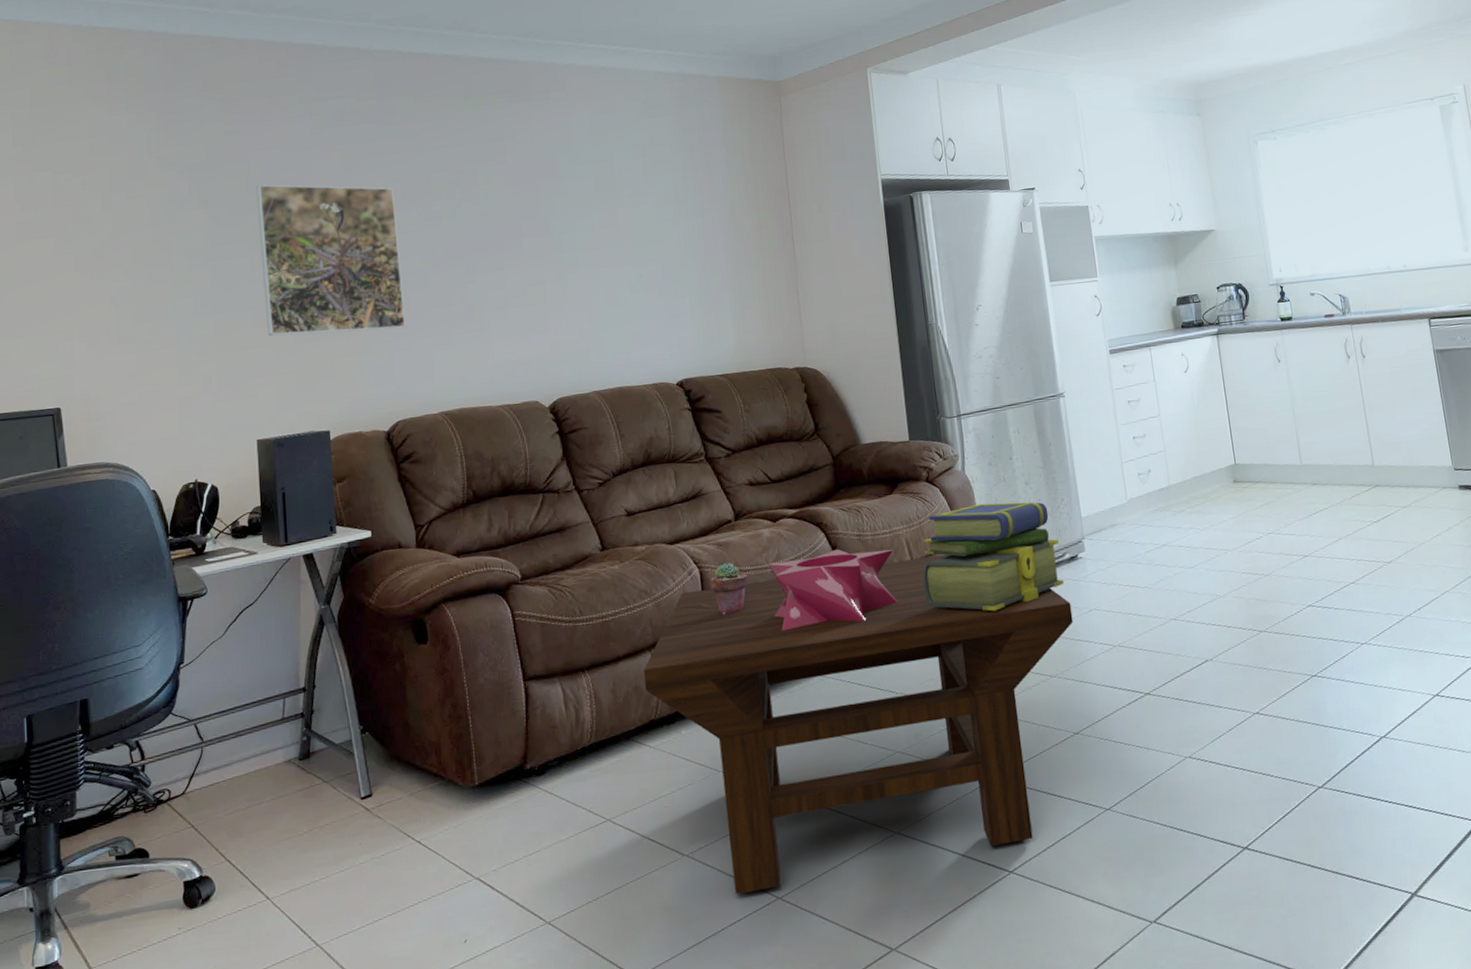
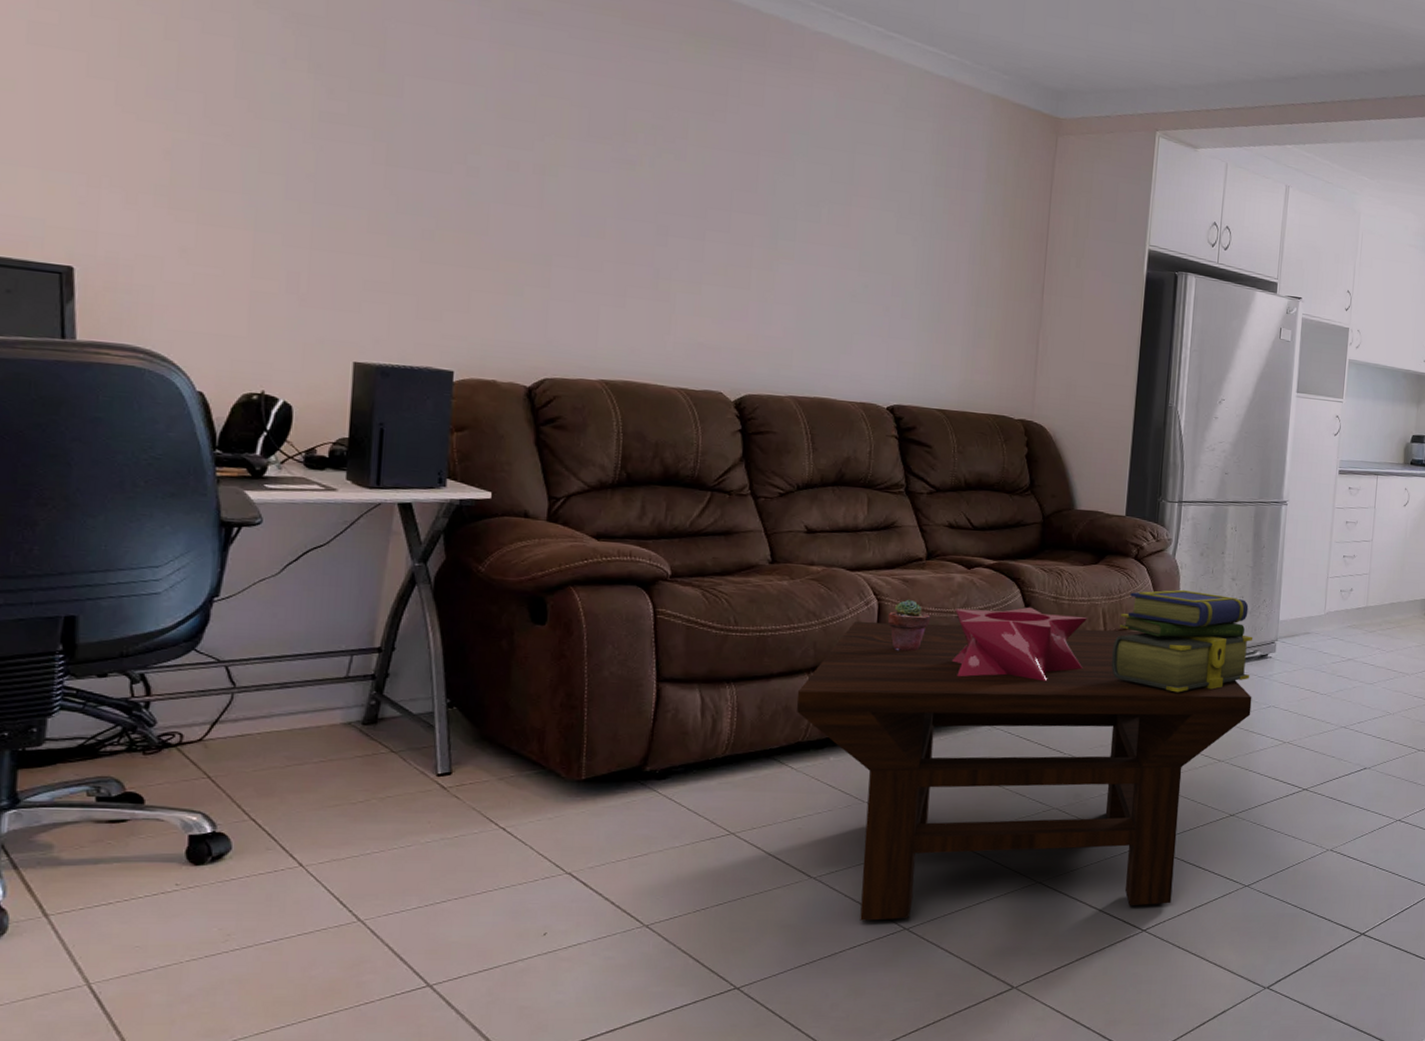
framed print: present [256,184,406,337] -> none [385,64,579,277]

